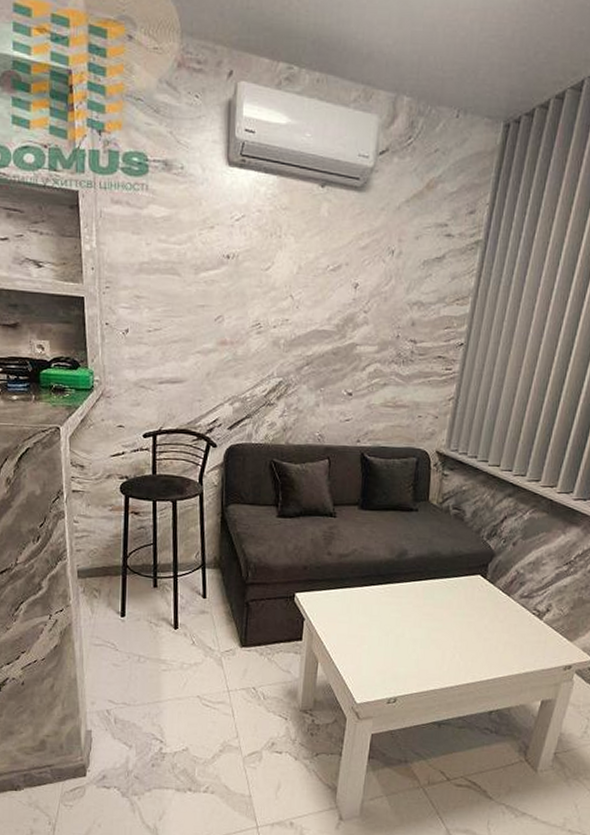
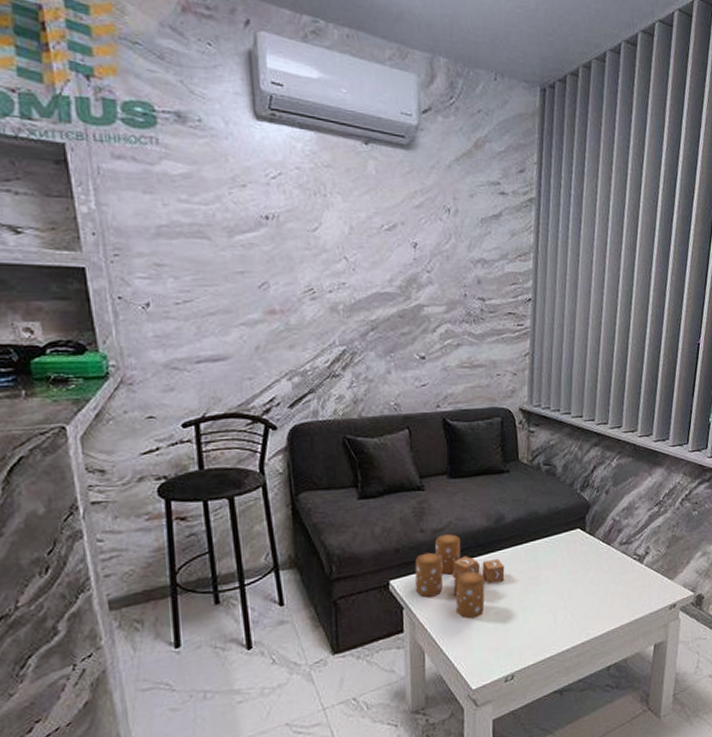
candle: none [316,559,401,641] -> present [415,533,505,619]

